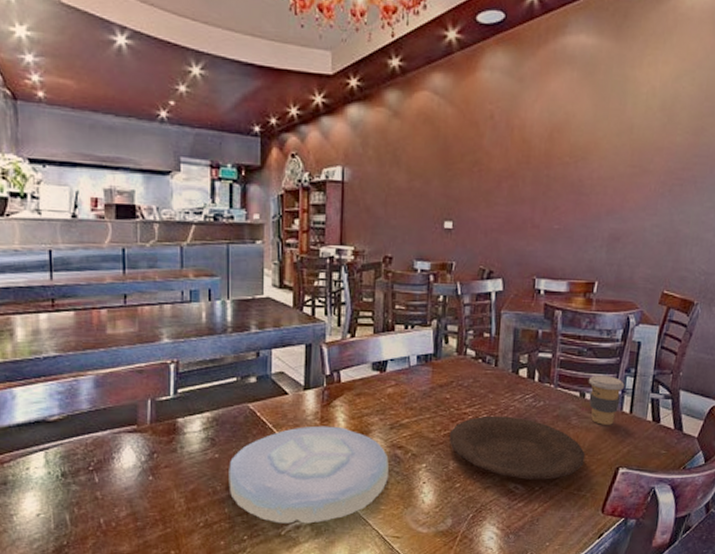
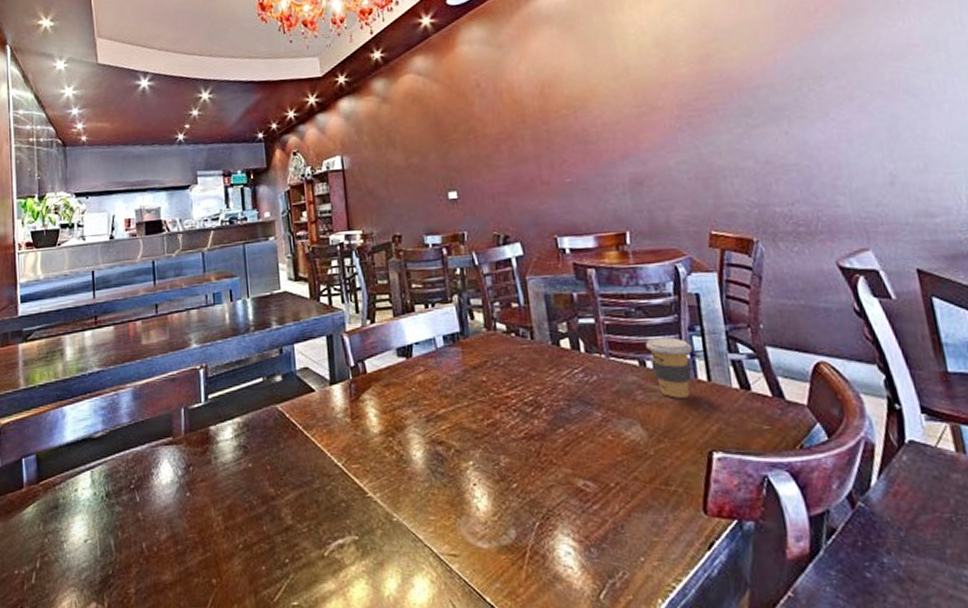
plate: present [229,425,389,524] -> none [263,423,434,542]
plate: present [449,415,585,480] -> none [494,396,665,474]

